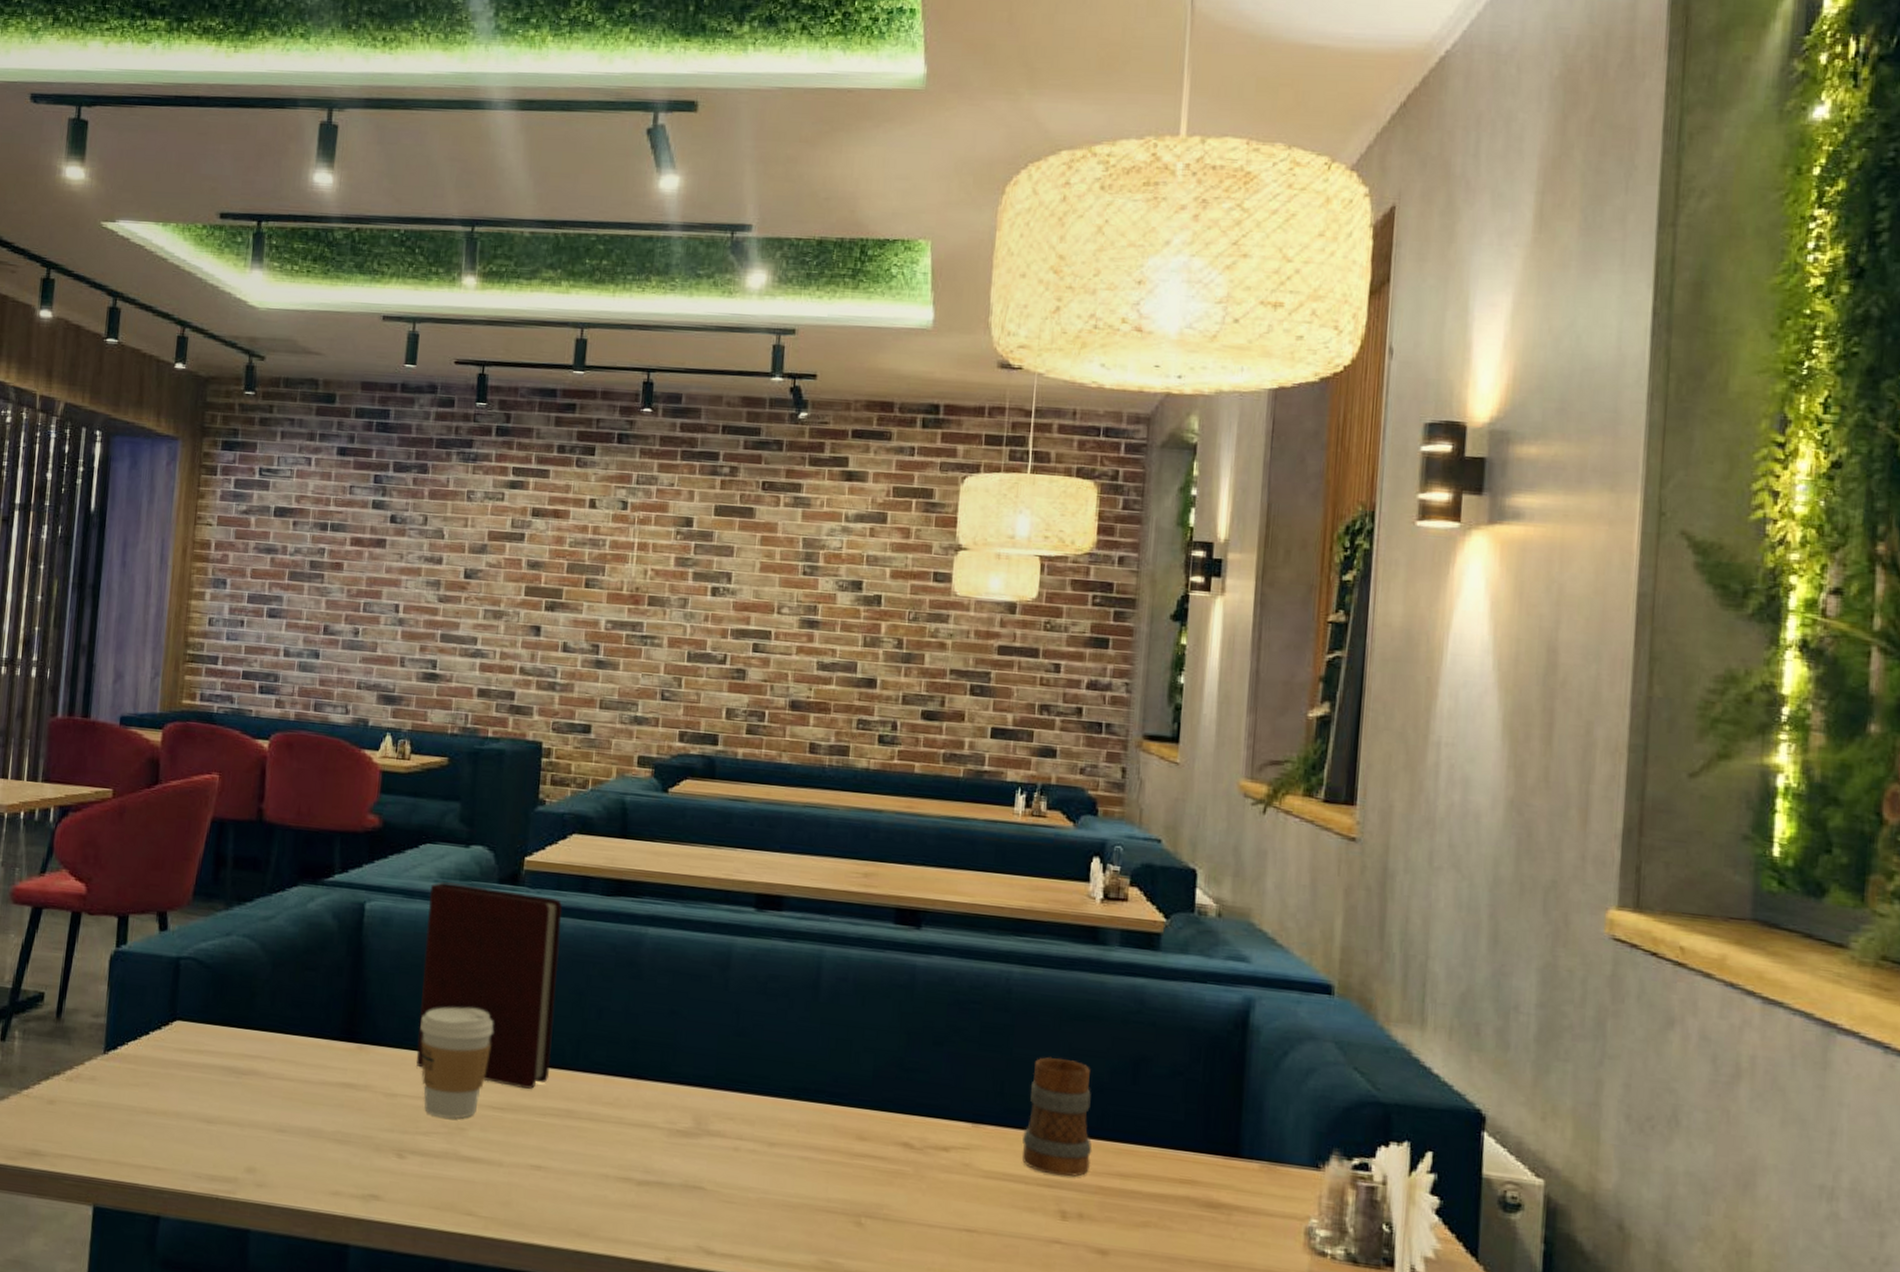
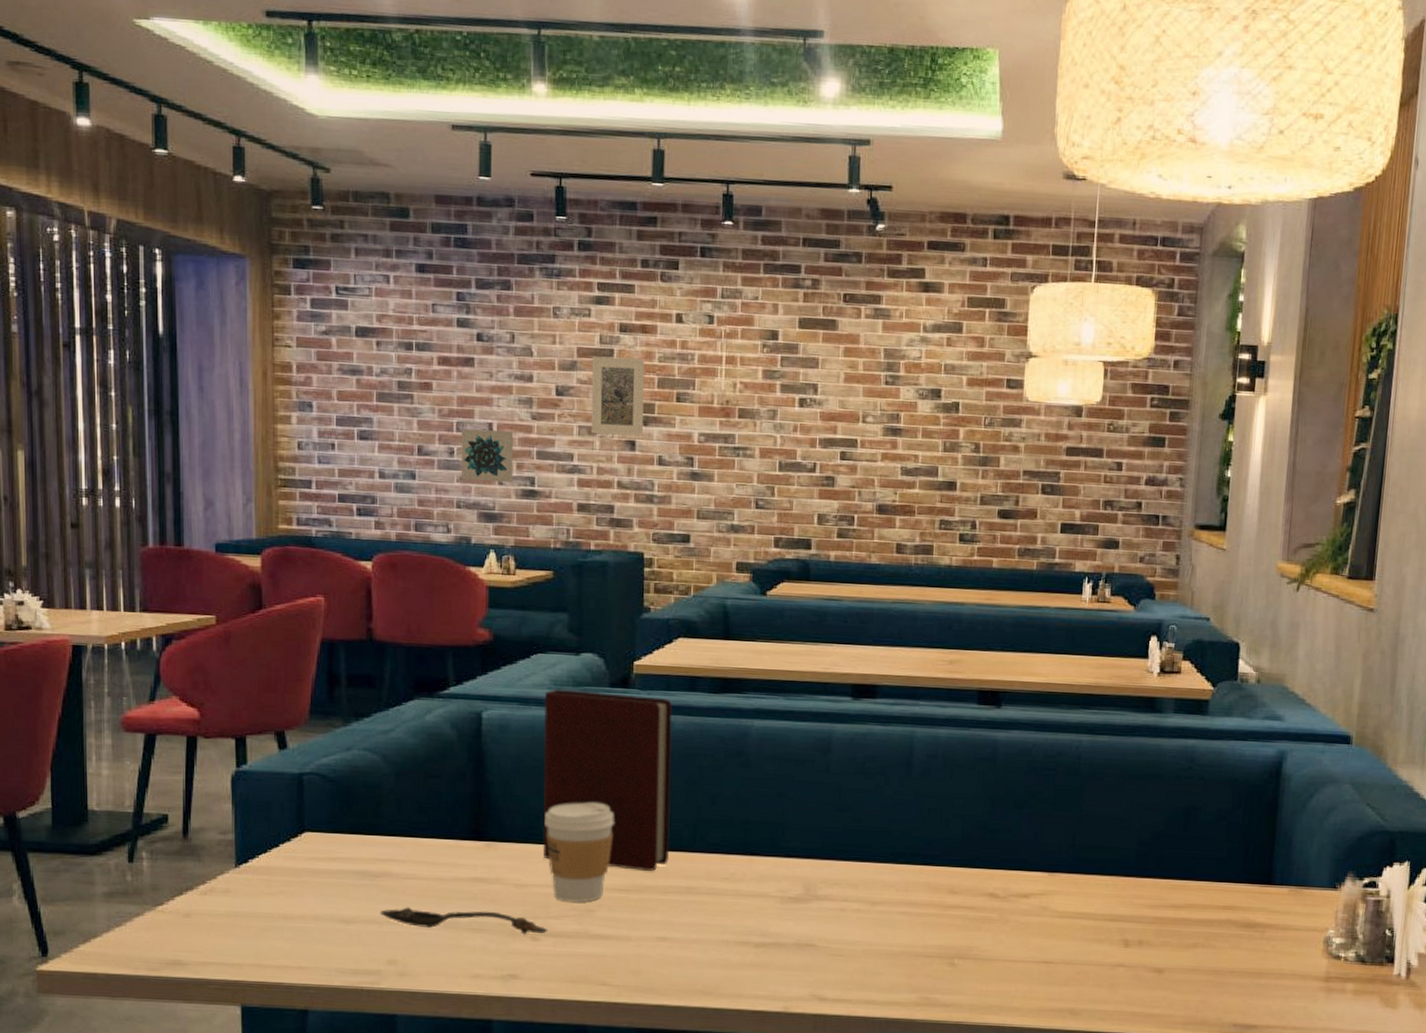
spoon: none [242,1110,415,1152] -> present [379,907,548,935]
wall art: none [363,609,419,665] -> present [460,429,514,483]
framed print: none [497,540,556,621] -> present [591,356,645,436]
mug: present [1022,1056,1092,1177] -> none [1091,811,1150,911]

